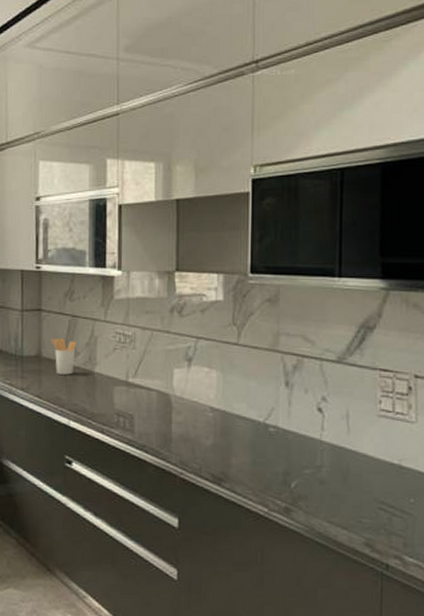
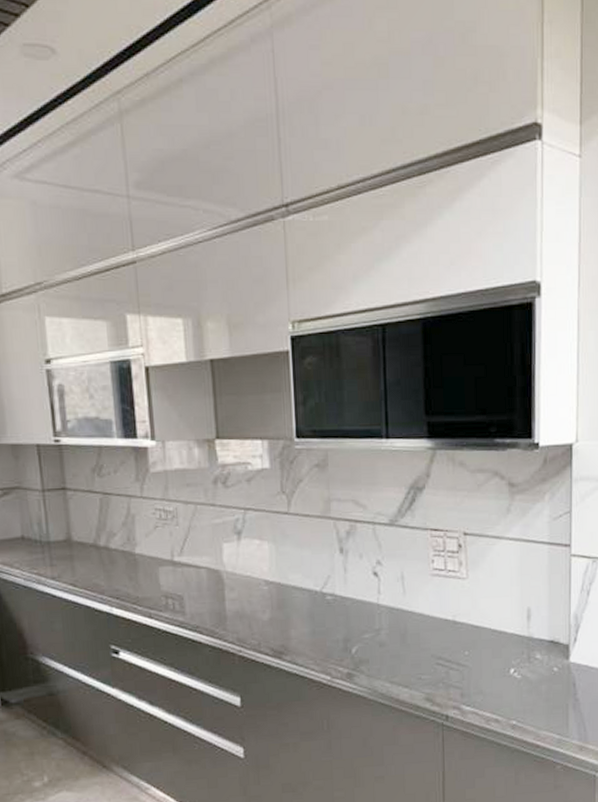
utensil holder: present [50,338,77,375] -> none [80,519,112,559]

